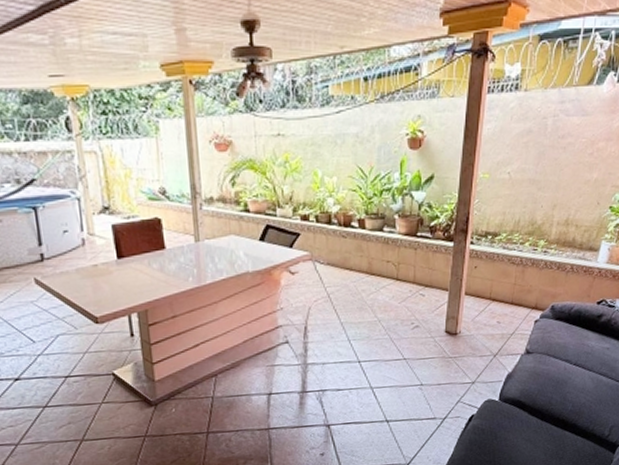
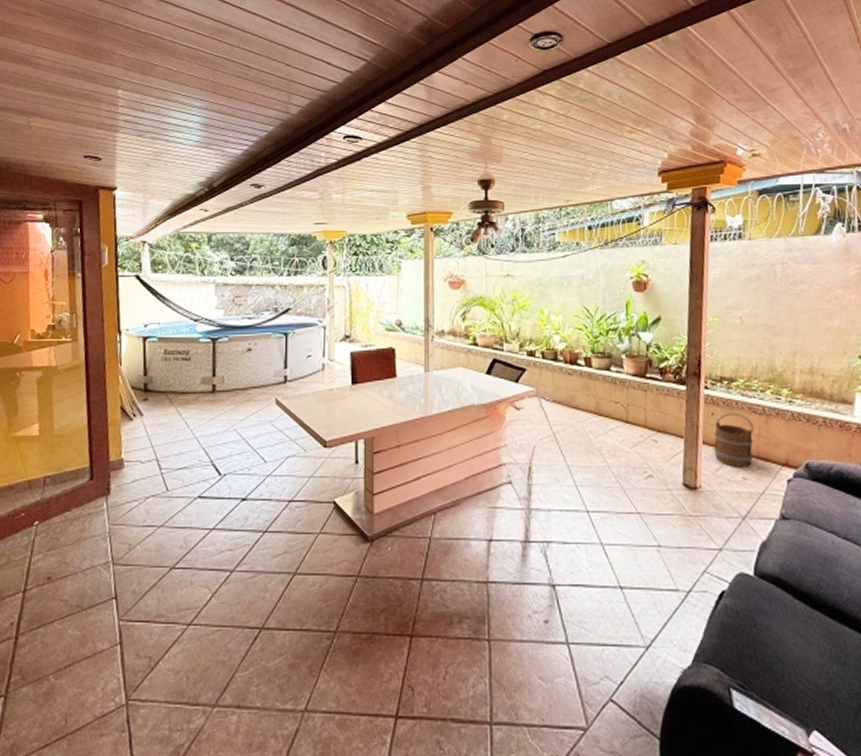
bucket: none [475,265,511,314] -> present [714,413,754,467]

